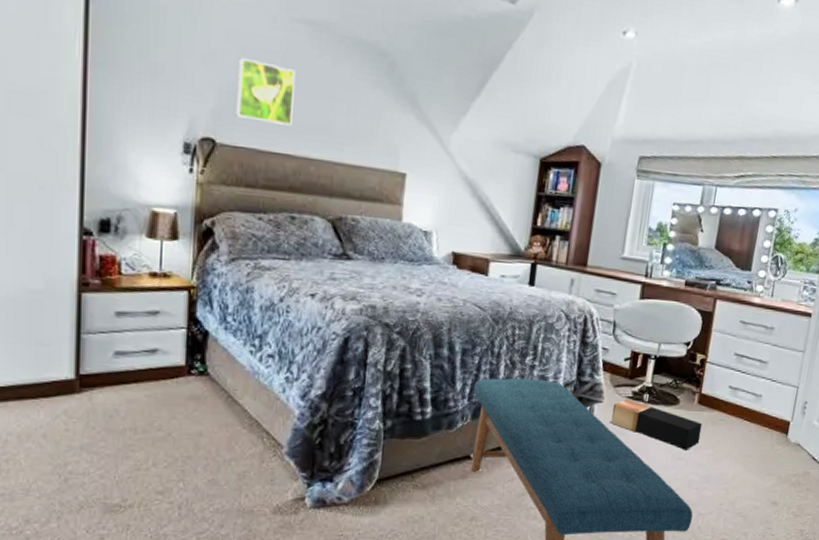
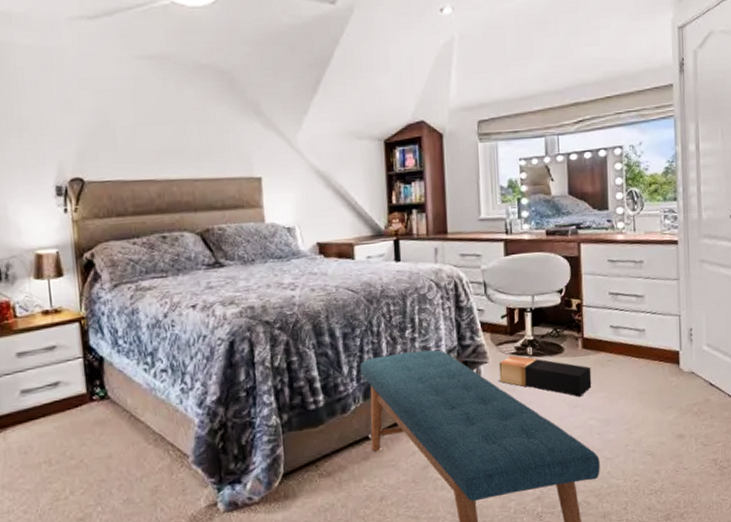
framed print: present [236,58,295,126] -> none [93,100,150,155]

